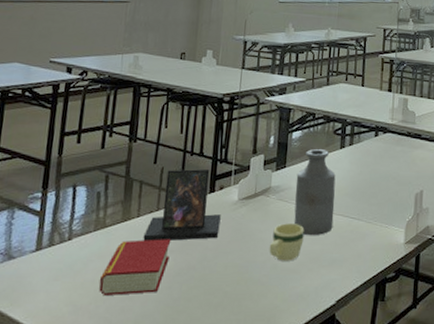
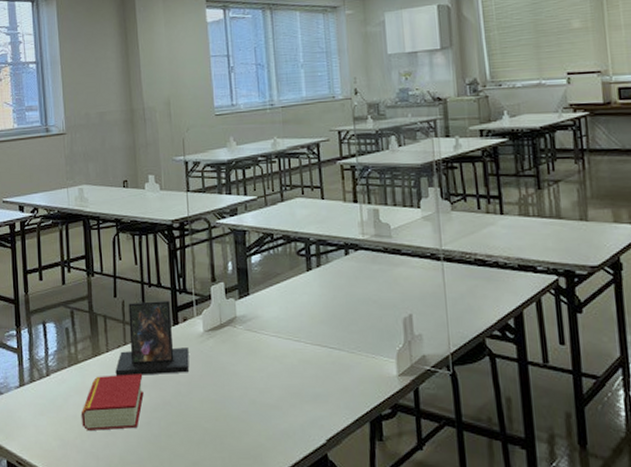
mug: present [269,223,305,261] -> none [244,355,281,396]
bottle: present [294,149,336,235] -> none [262,273,311,368]

